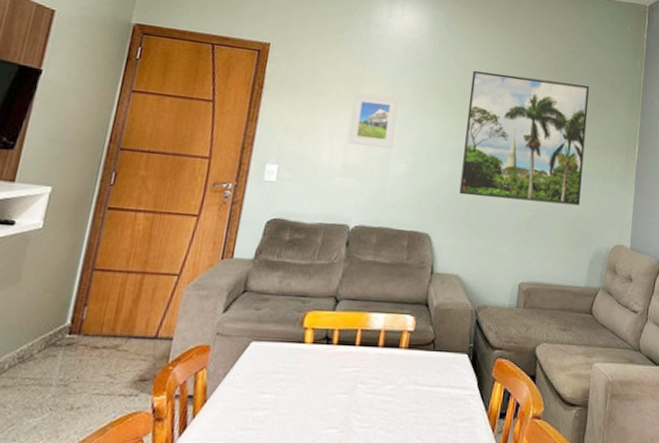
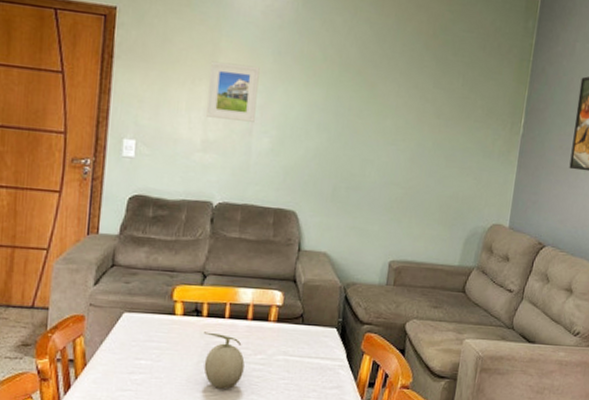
fruit: none [330,361,374,424] -> present [204,332,245,389]
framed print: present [459,71,590,206] -> none [326,35,472,183]

